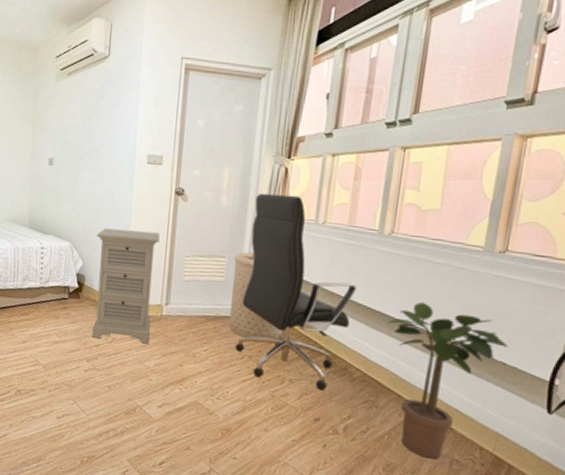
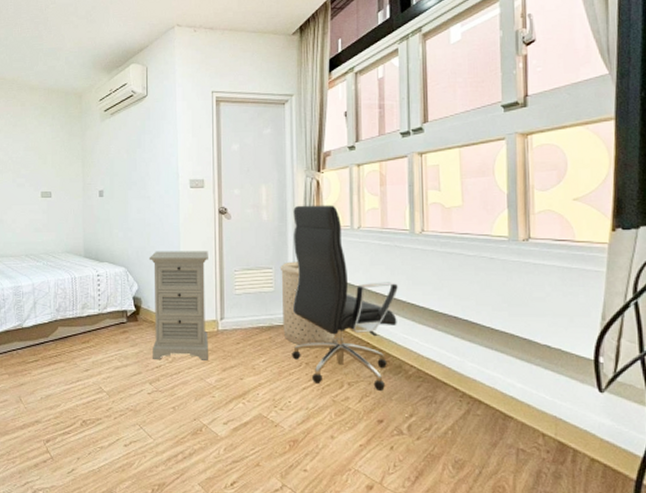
potted plant: present [388,302,510,459] -> none [433,295,550,451]

